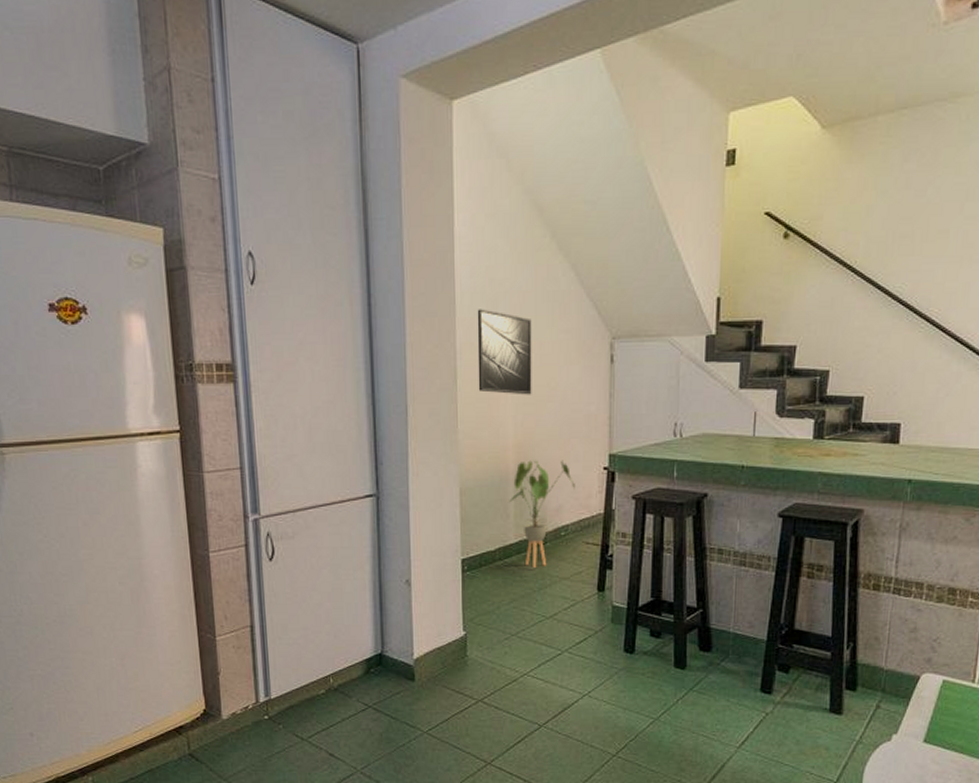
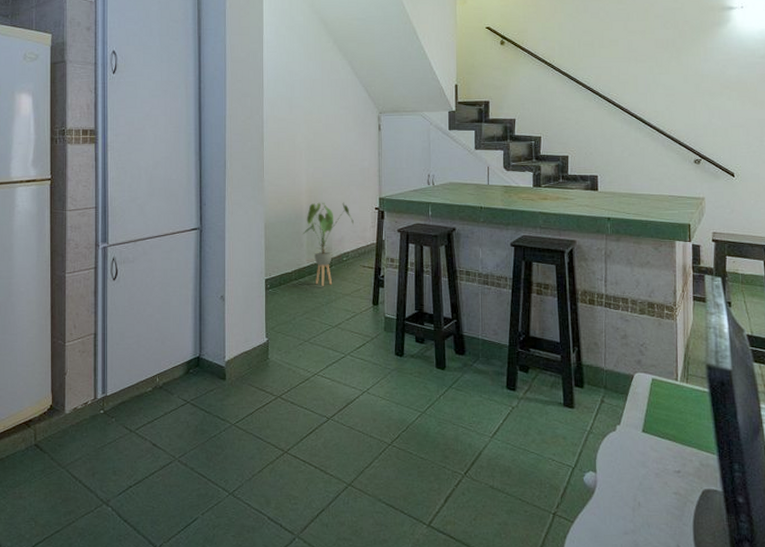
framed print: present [477,309,532,395] -> none [279,91,320,154]

